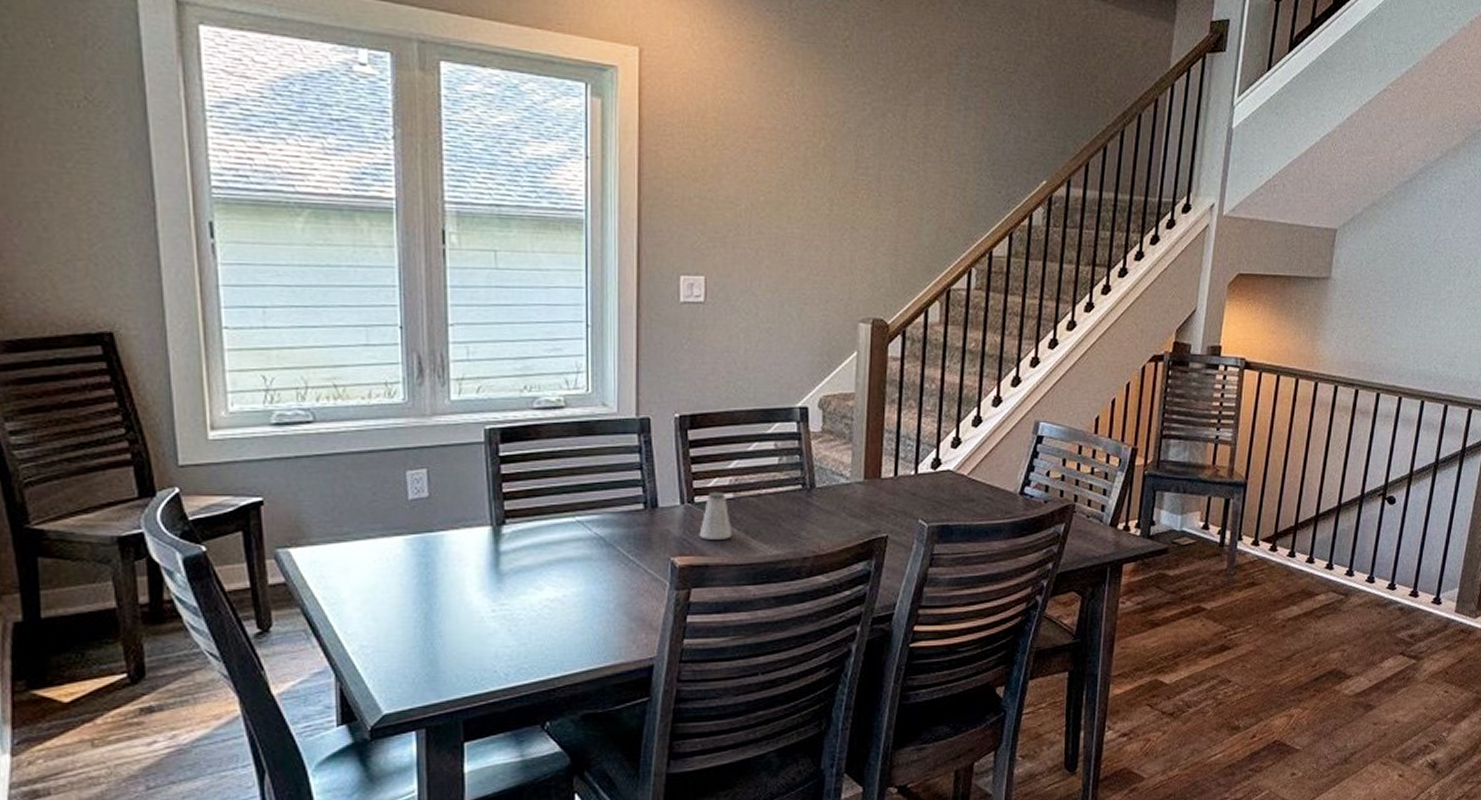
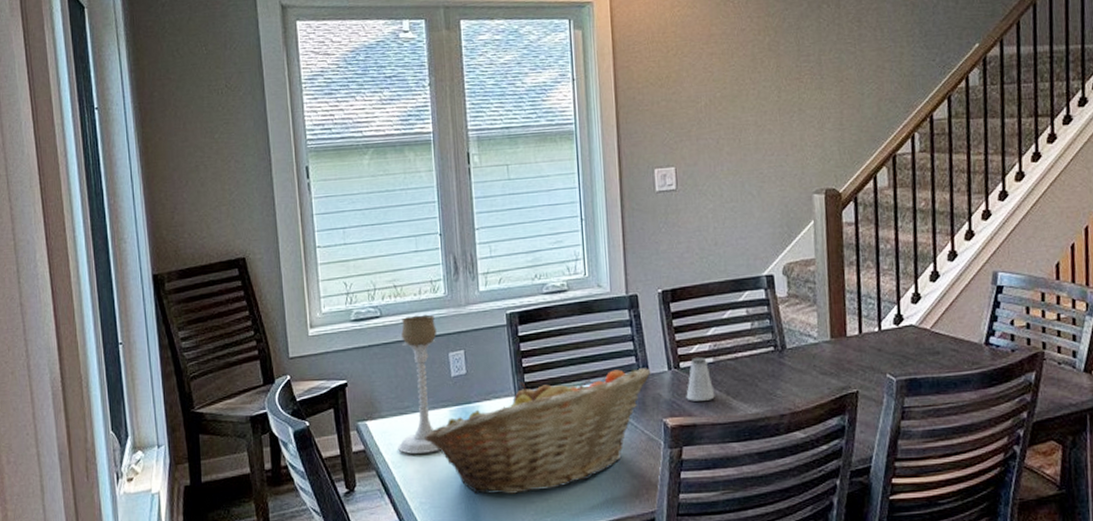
candle holder: none [332,423,391,589] -> present [398,314,440,454]
fruit basket: none [369,501,660,638] -> present [425,368,651,494]

